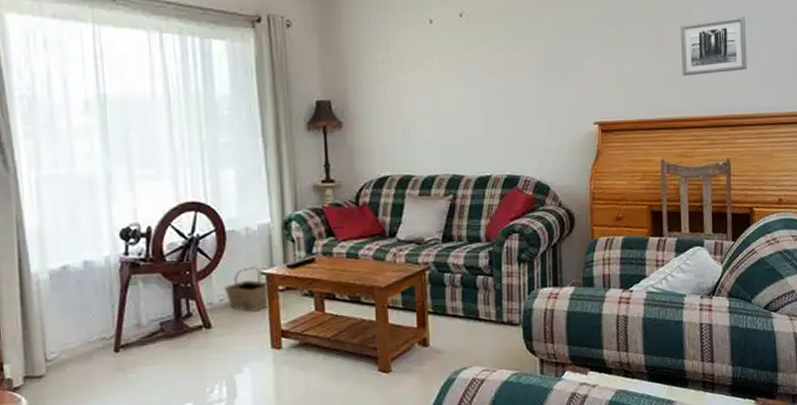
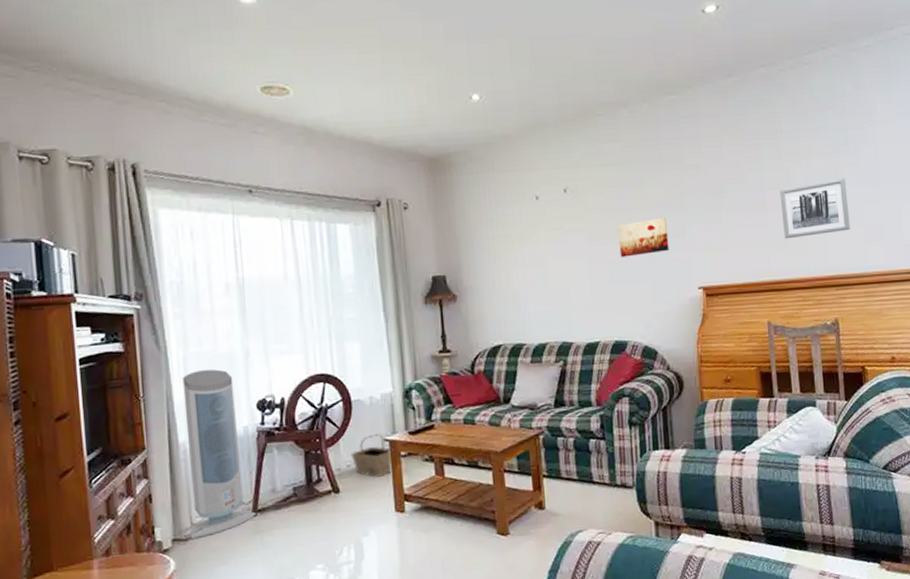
air purifier: none [35,194,119,376] -> present [182,369,256,539]
wall art: none [514,48,566,88] -> present [618,217,669,257]

